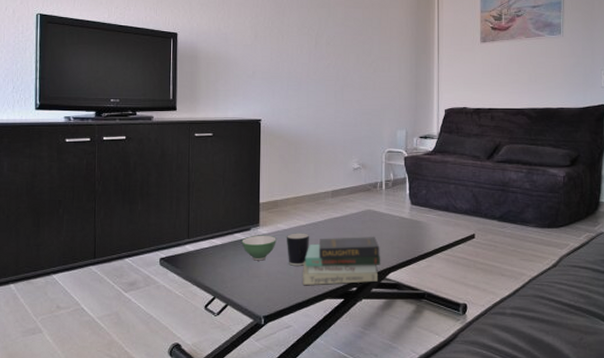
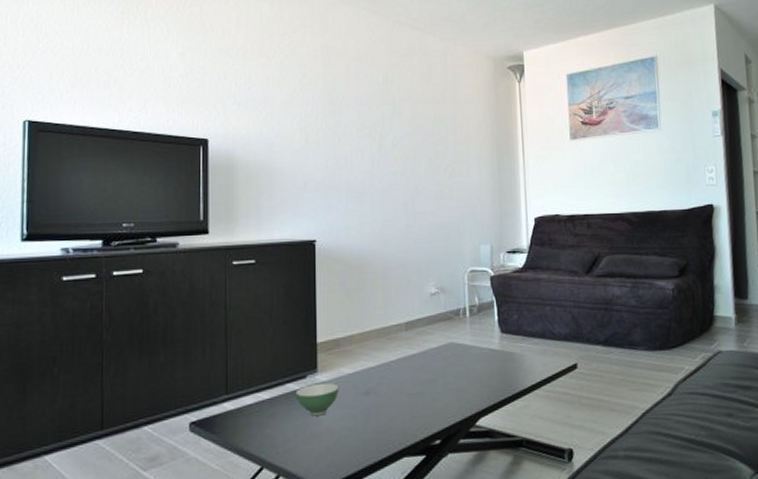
mug: present [286,233,310,266] -> none [351,376,381,419]
books: present [303,237,381,286] -> none [373,375,469,443]

